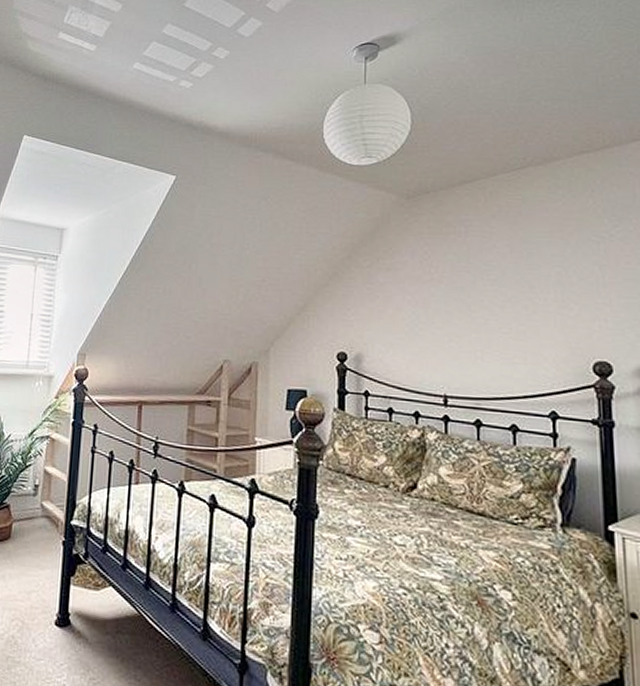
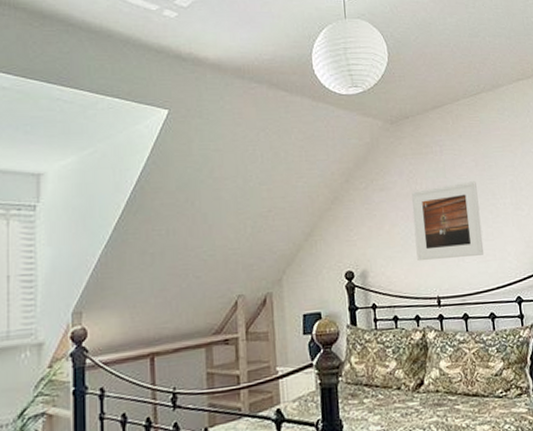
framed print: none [423,269,511,356] -> present [411,181,485,262]

